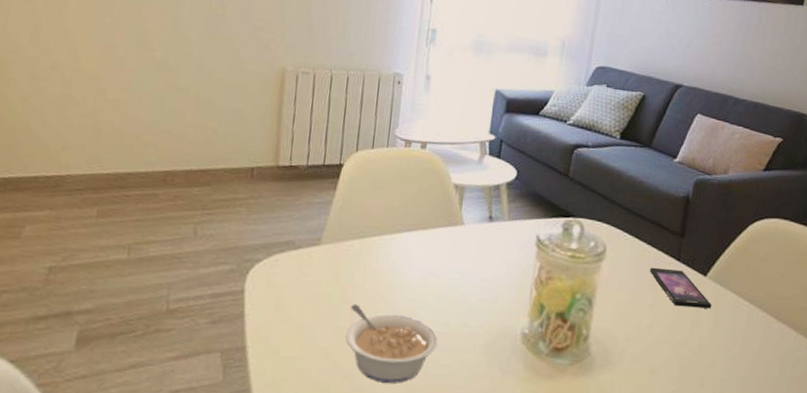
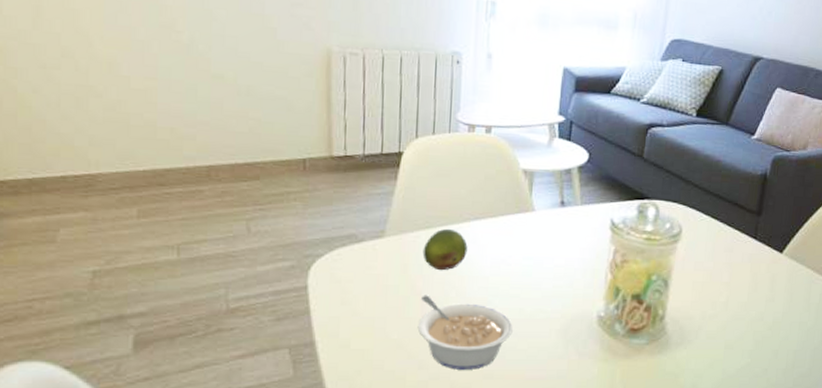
fruit: none [355,238,398,281] -> present [422,228,468,271]
smartphone: present [650,267,711,309] -> none [726,246,787,284]

